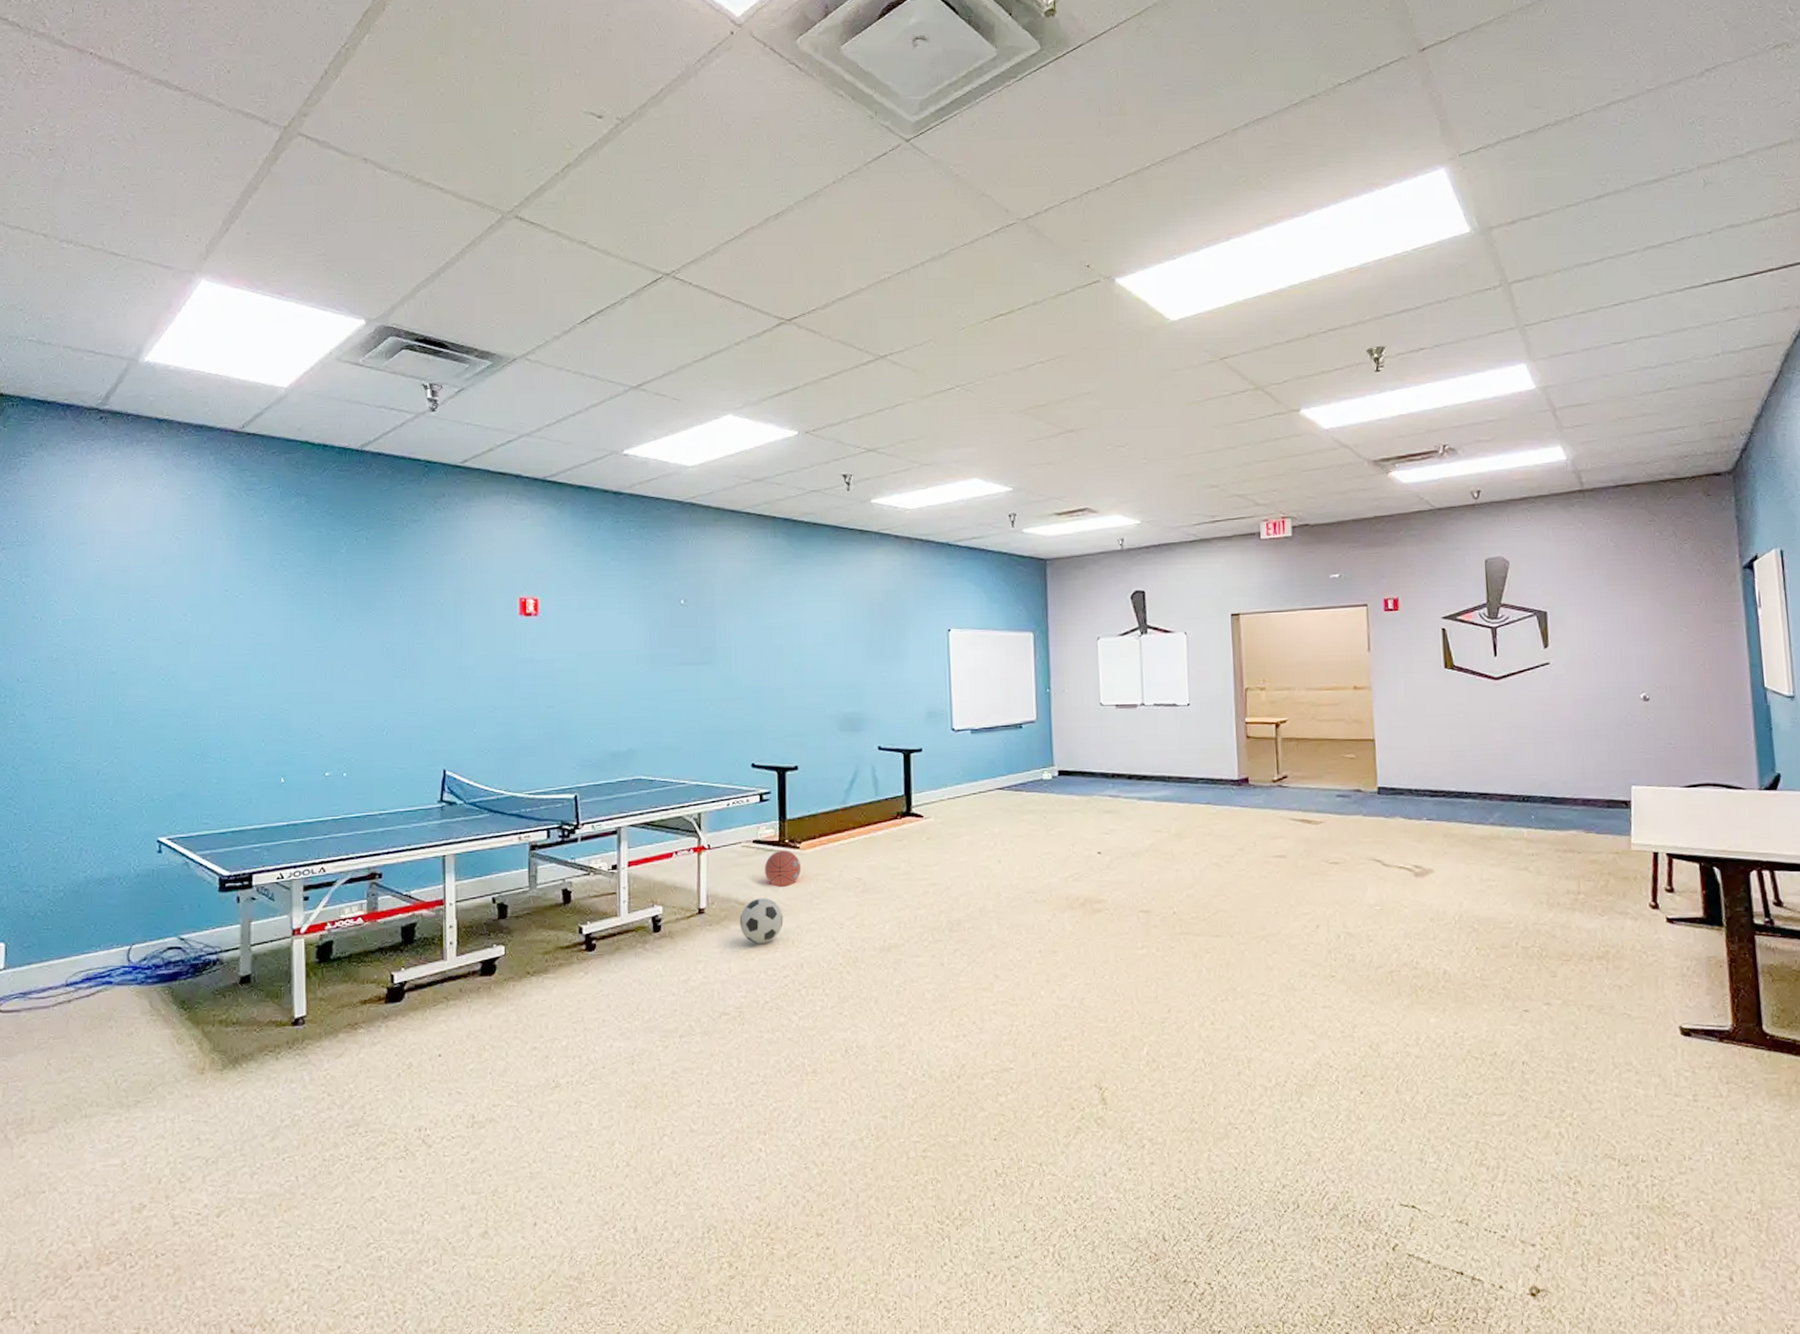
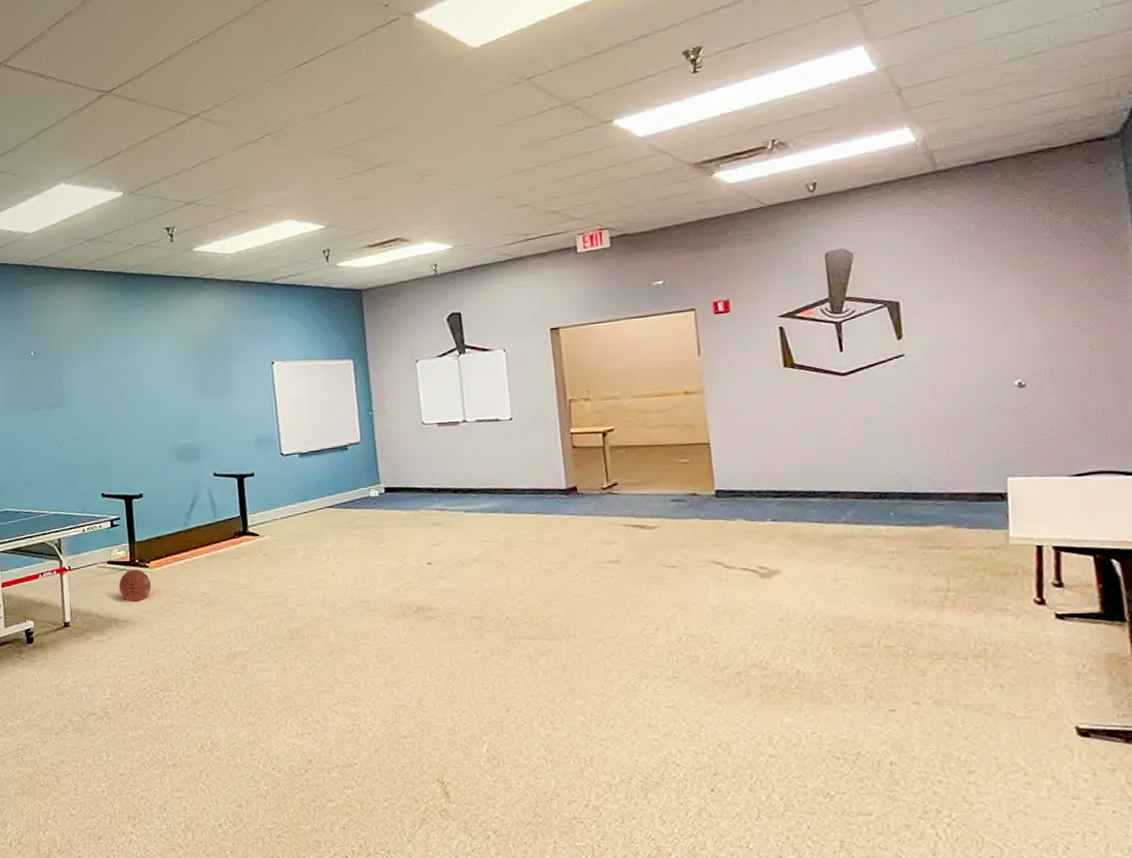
soccer ball: present [739,898,784,944] -> none [100,612,139,652]

